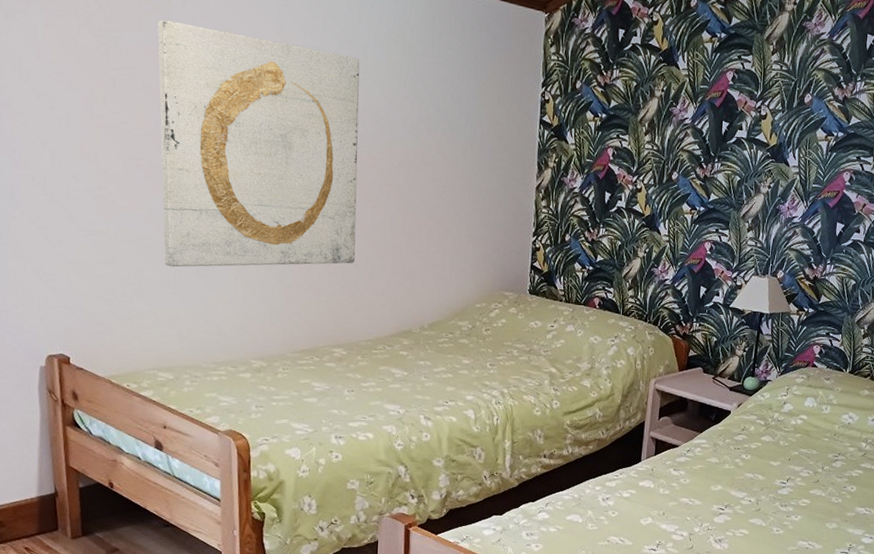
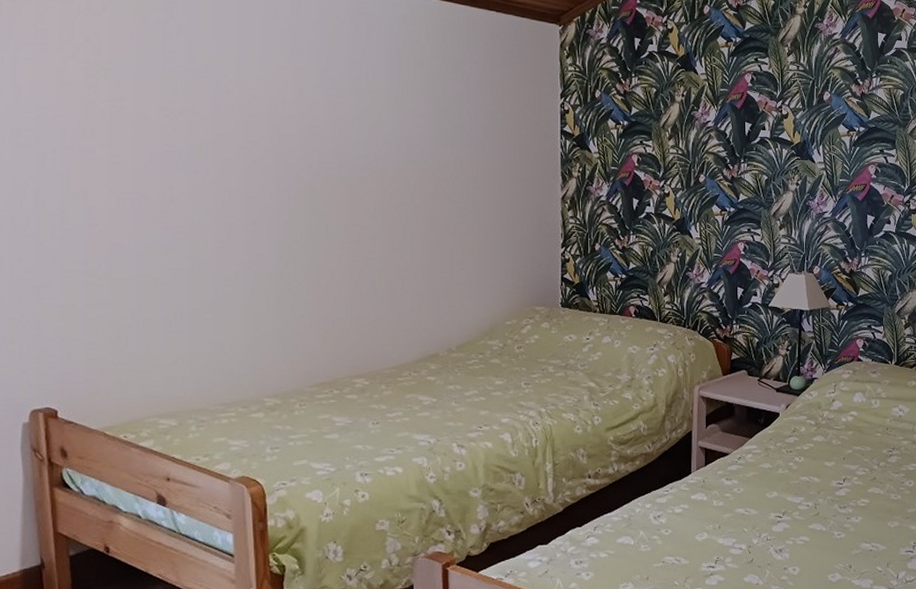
wall art: present [158,20,360,267] -> none [152,49,374,305]

